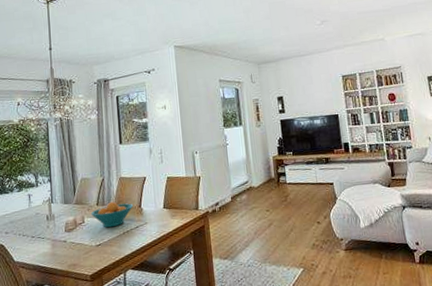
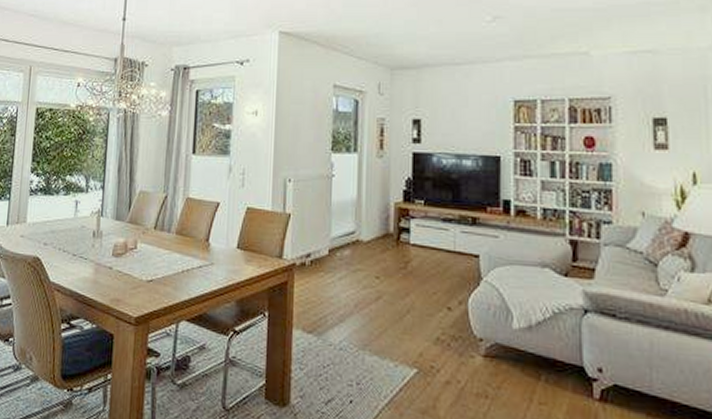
fruit bowl: present [90,201,134,228] -> none [145,227,200,262]

